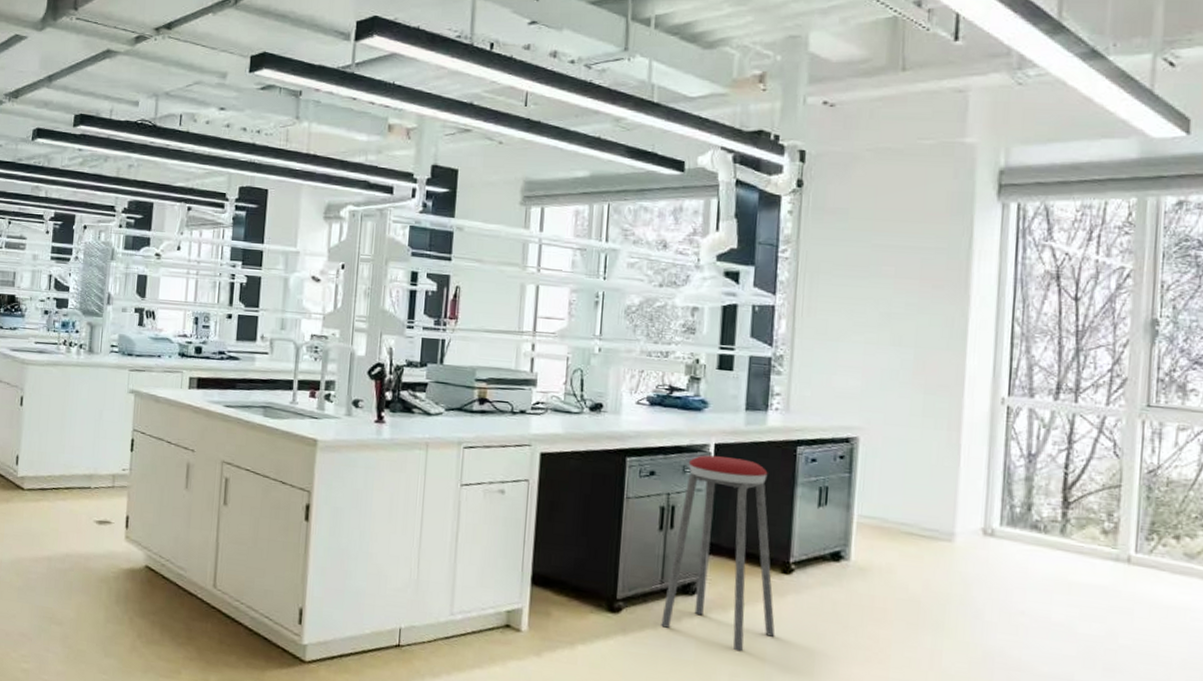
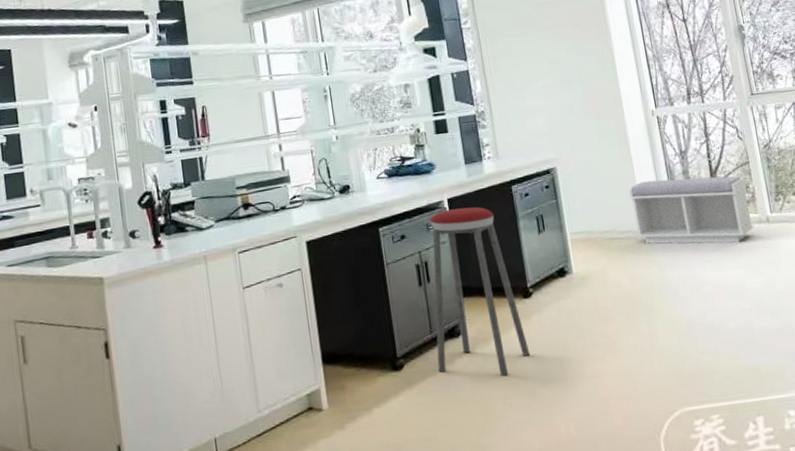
bench: none [943,477,1110,577] -> present [629,176,754,244]

